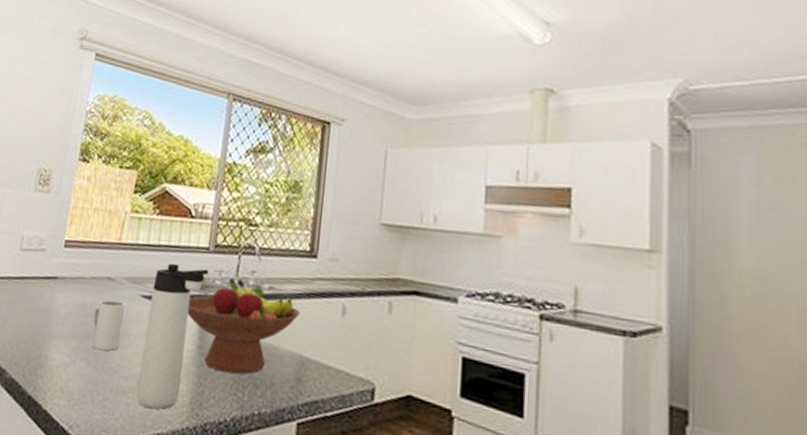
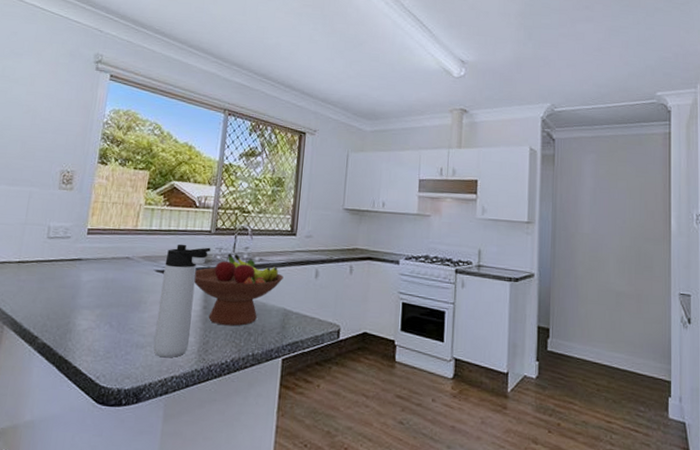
mug: present [92,300,126,351] -> none [114,275,143,316]

